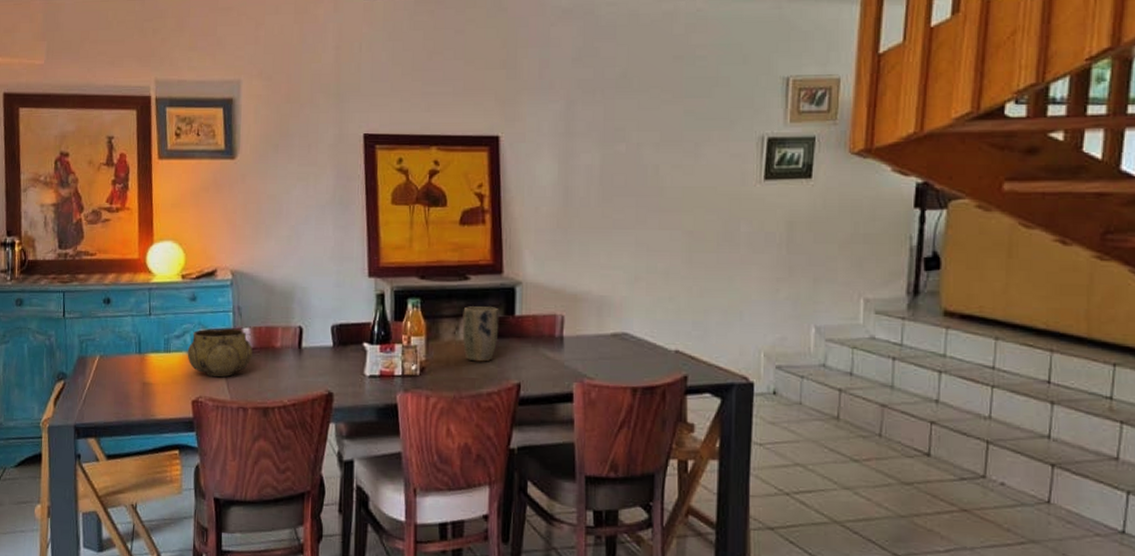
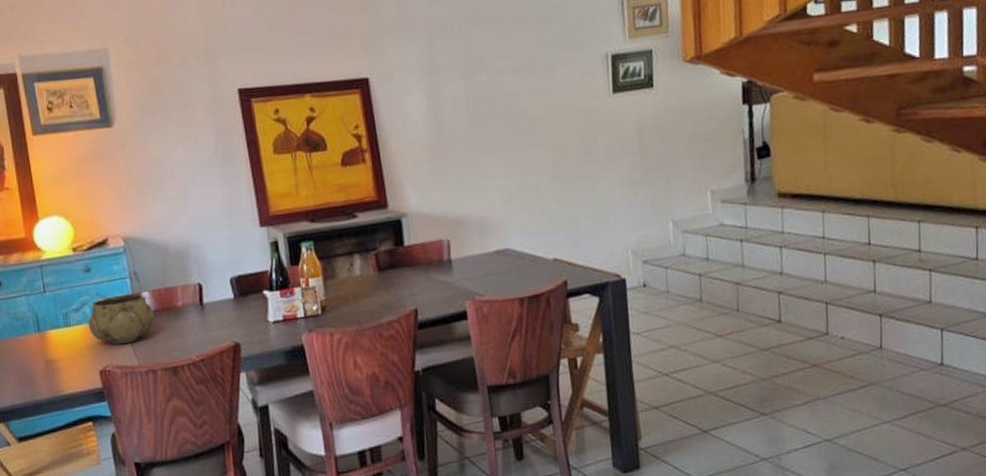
plant pot: present [462,306,499,362] -> none [355,240,391,295]

